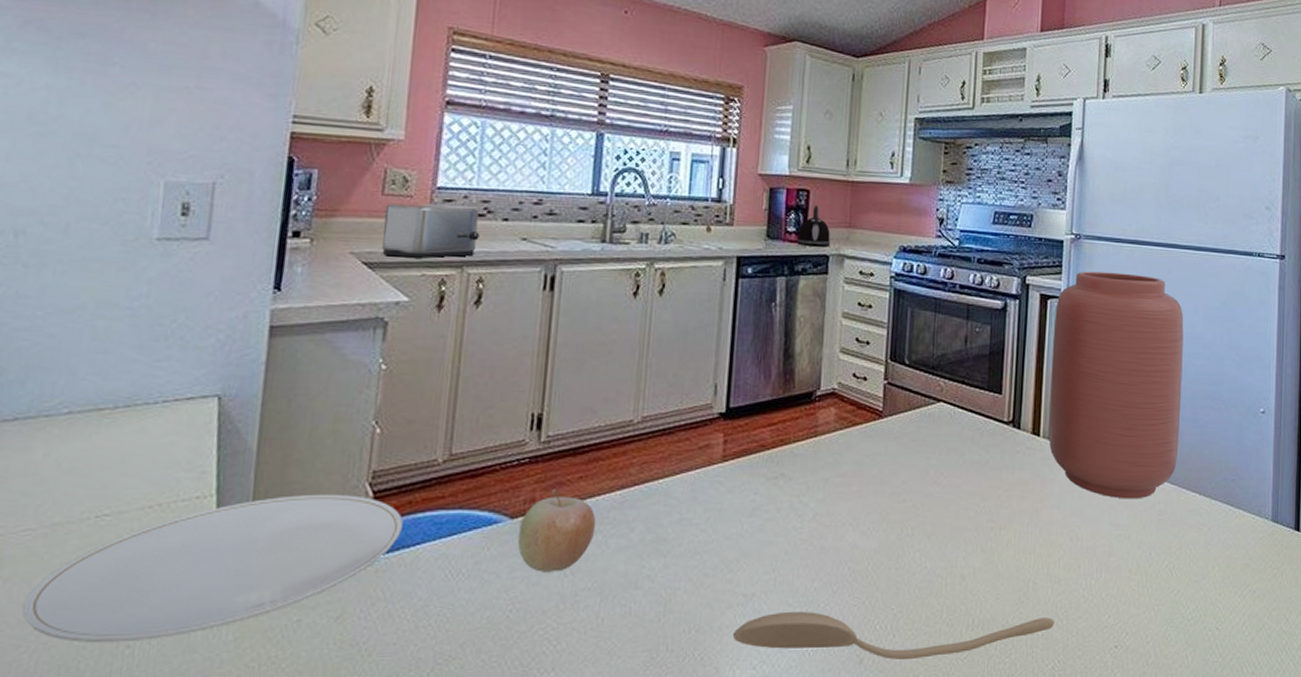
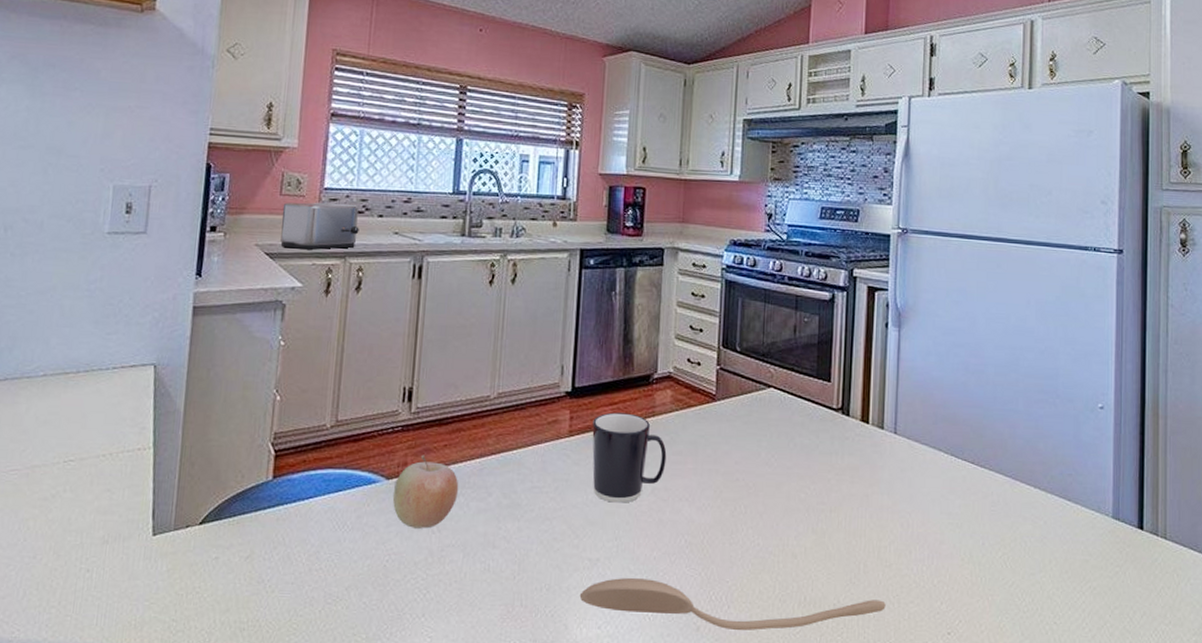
plate: present [22,494,403,644] -> none [11,450,299,567]
mug: none [748,434,830,532] -> present [592,412,667,503]
kettle: present [797,205,831,247] -> none [635,202,666,241]
vase: present [1049,271,1184,499] -> none [878,264,1015,489]

